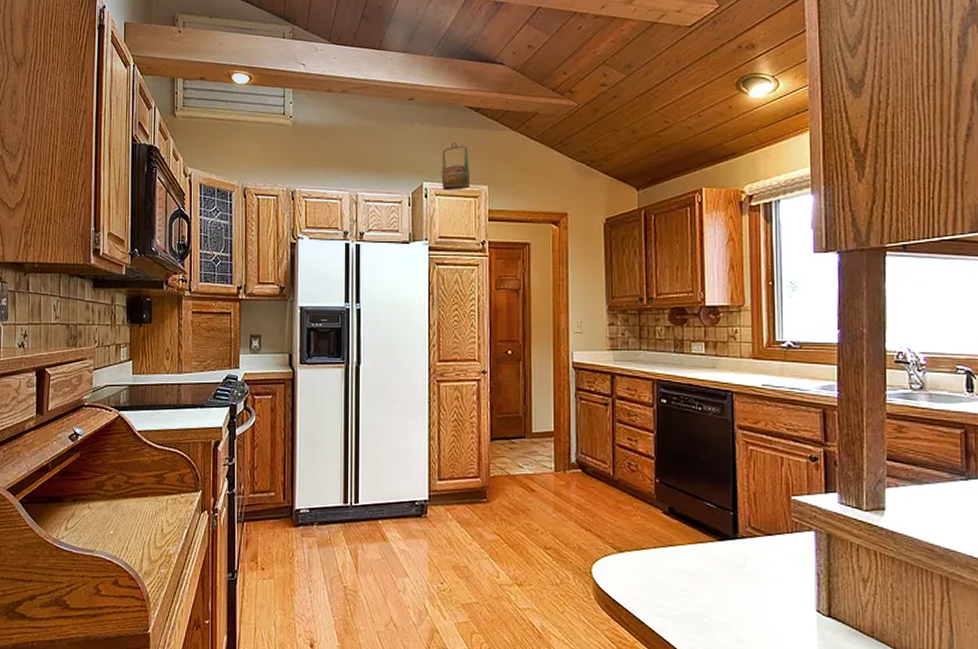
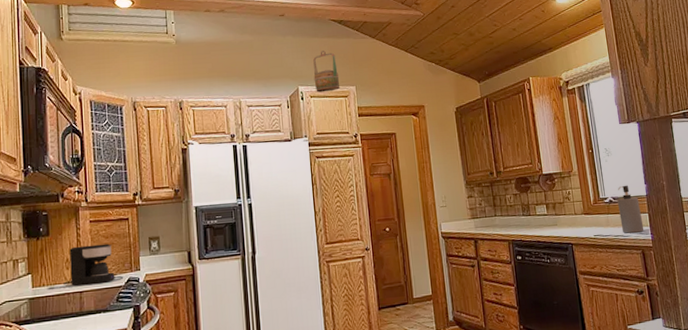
coffee maker: none [146,337,221,379] -> present [47,243,123,289]
soap dispenser: none [798,328,829,387] -> present [617,185,644,234]

